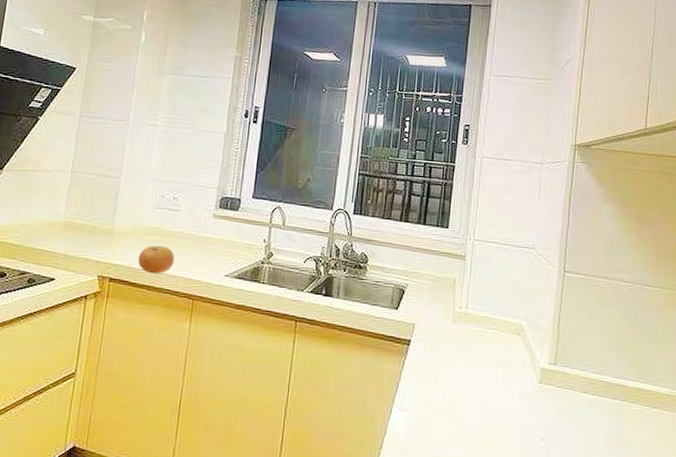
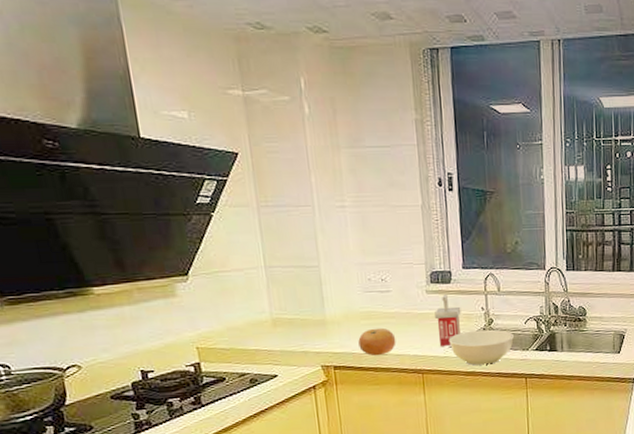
soap dispenser: none [215,222,244,274] -> present [435,295,461,346]
bowl: none [225,261,292,301] -> present [448,329,515,366]

